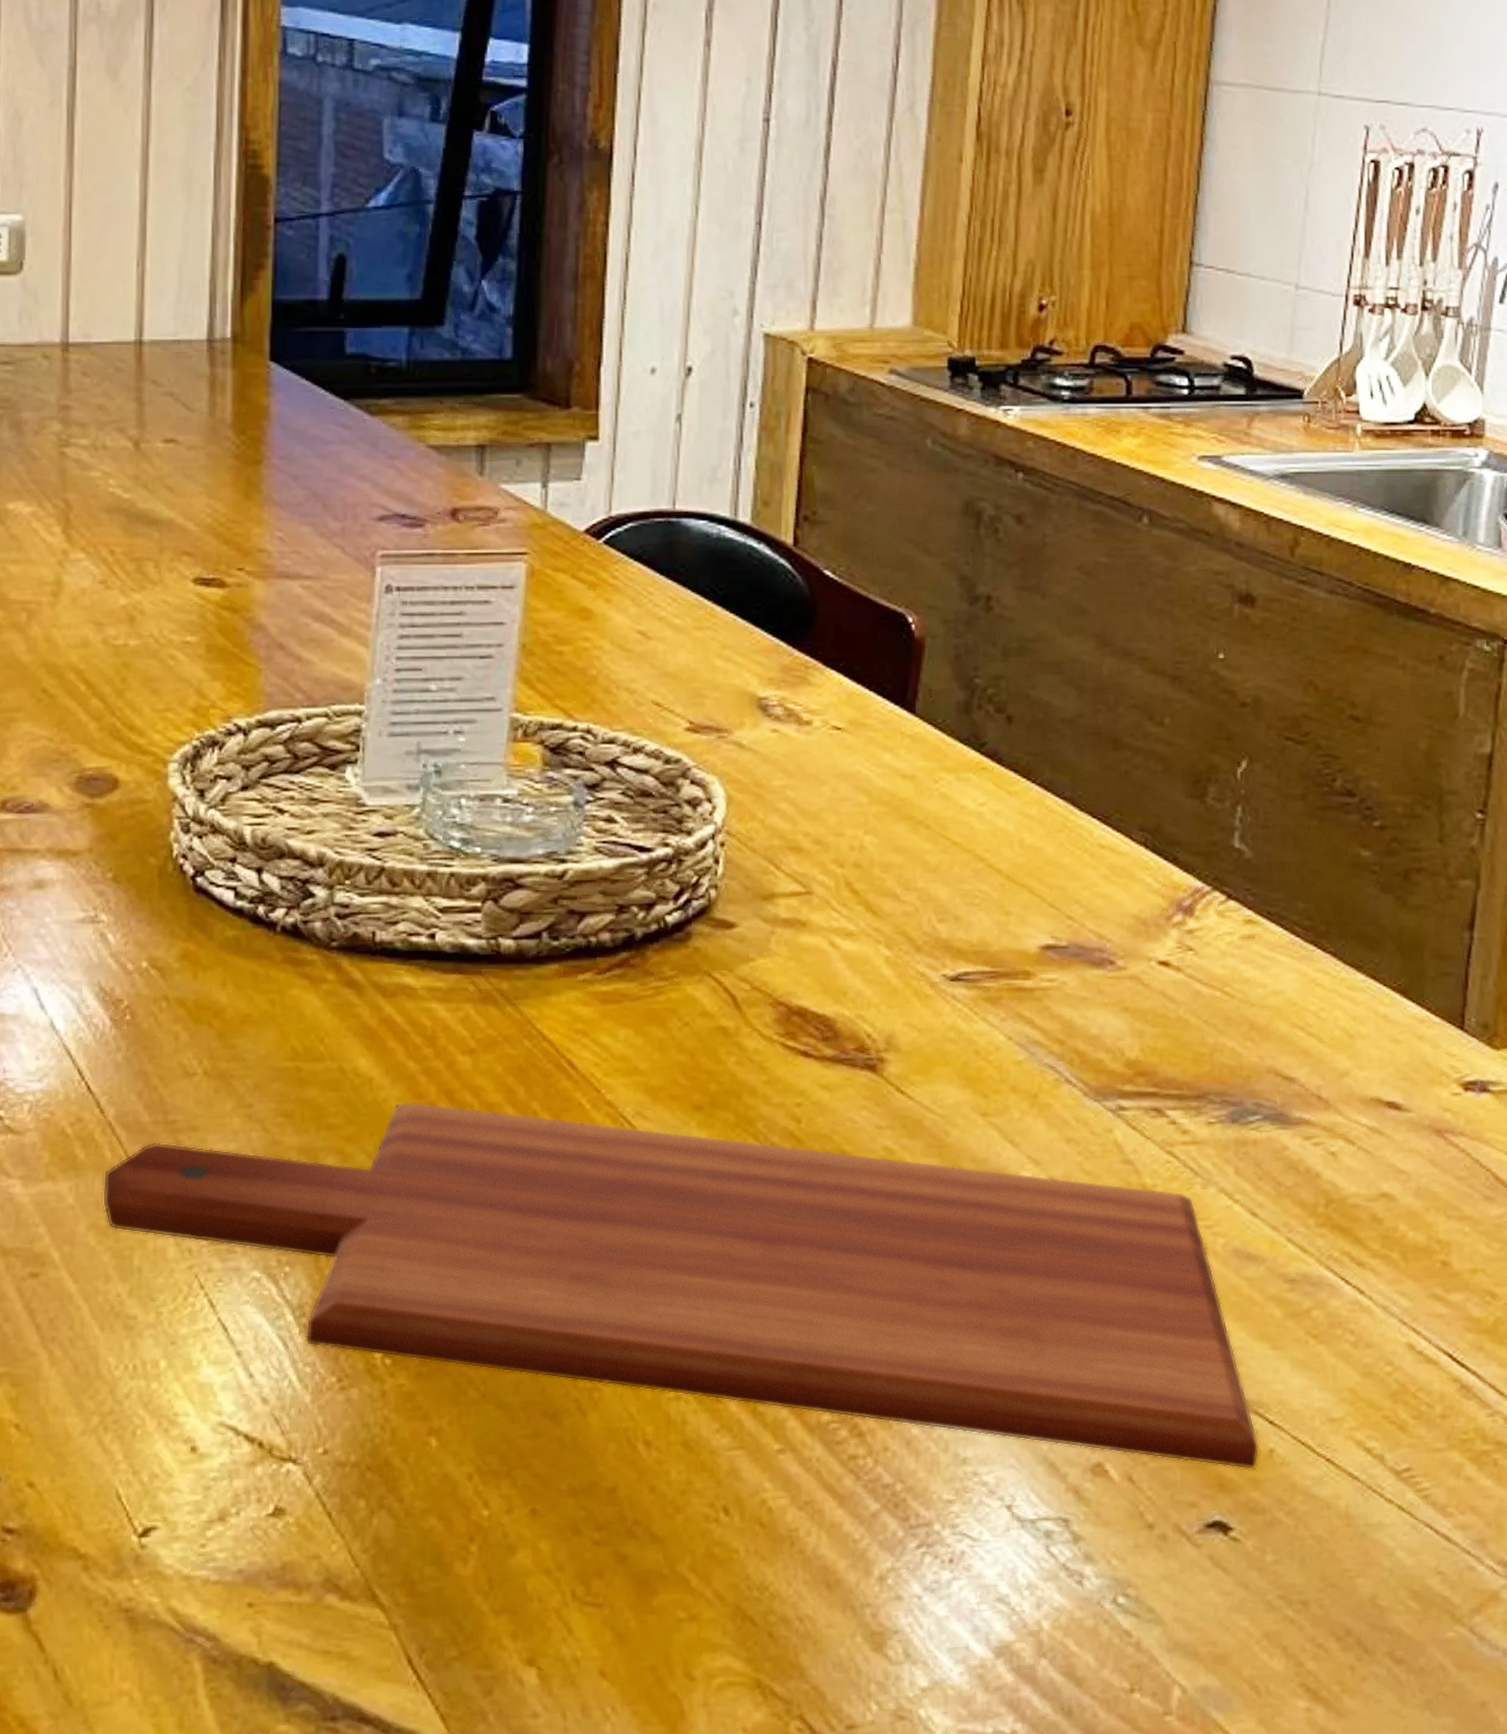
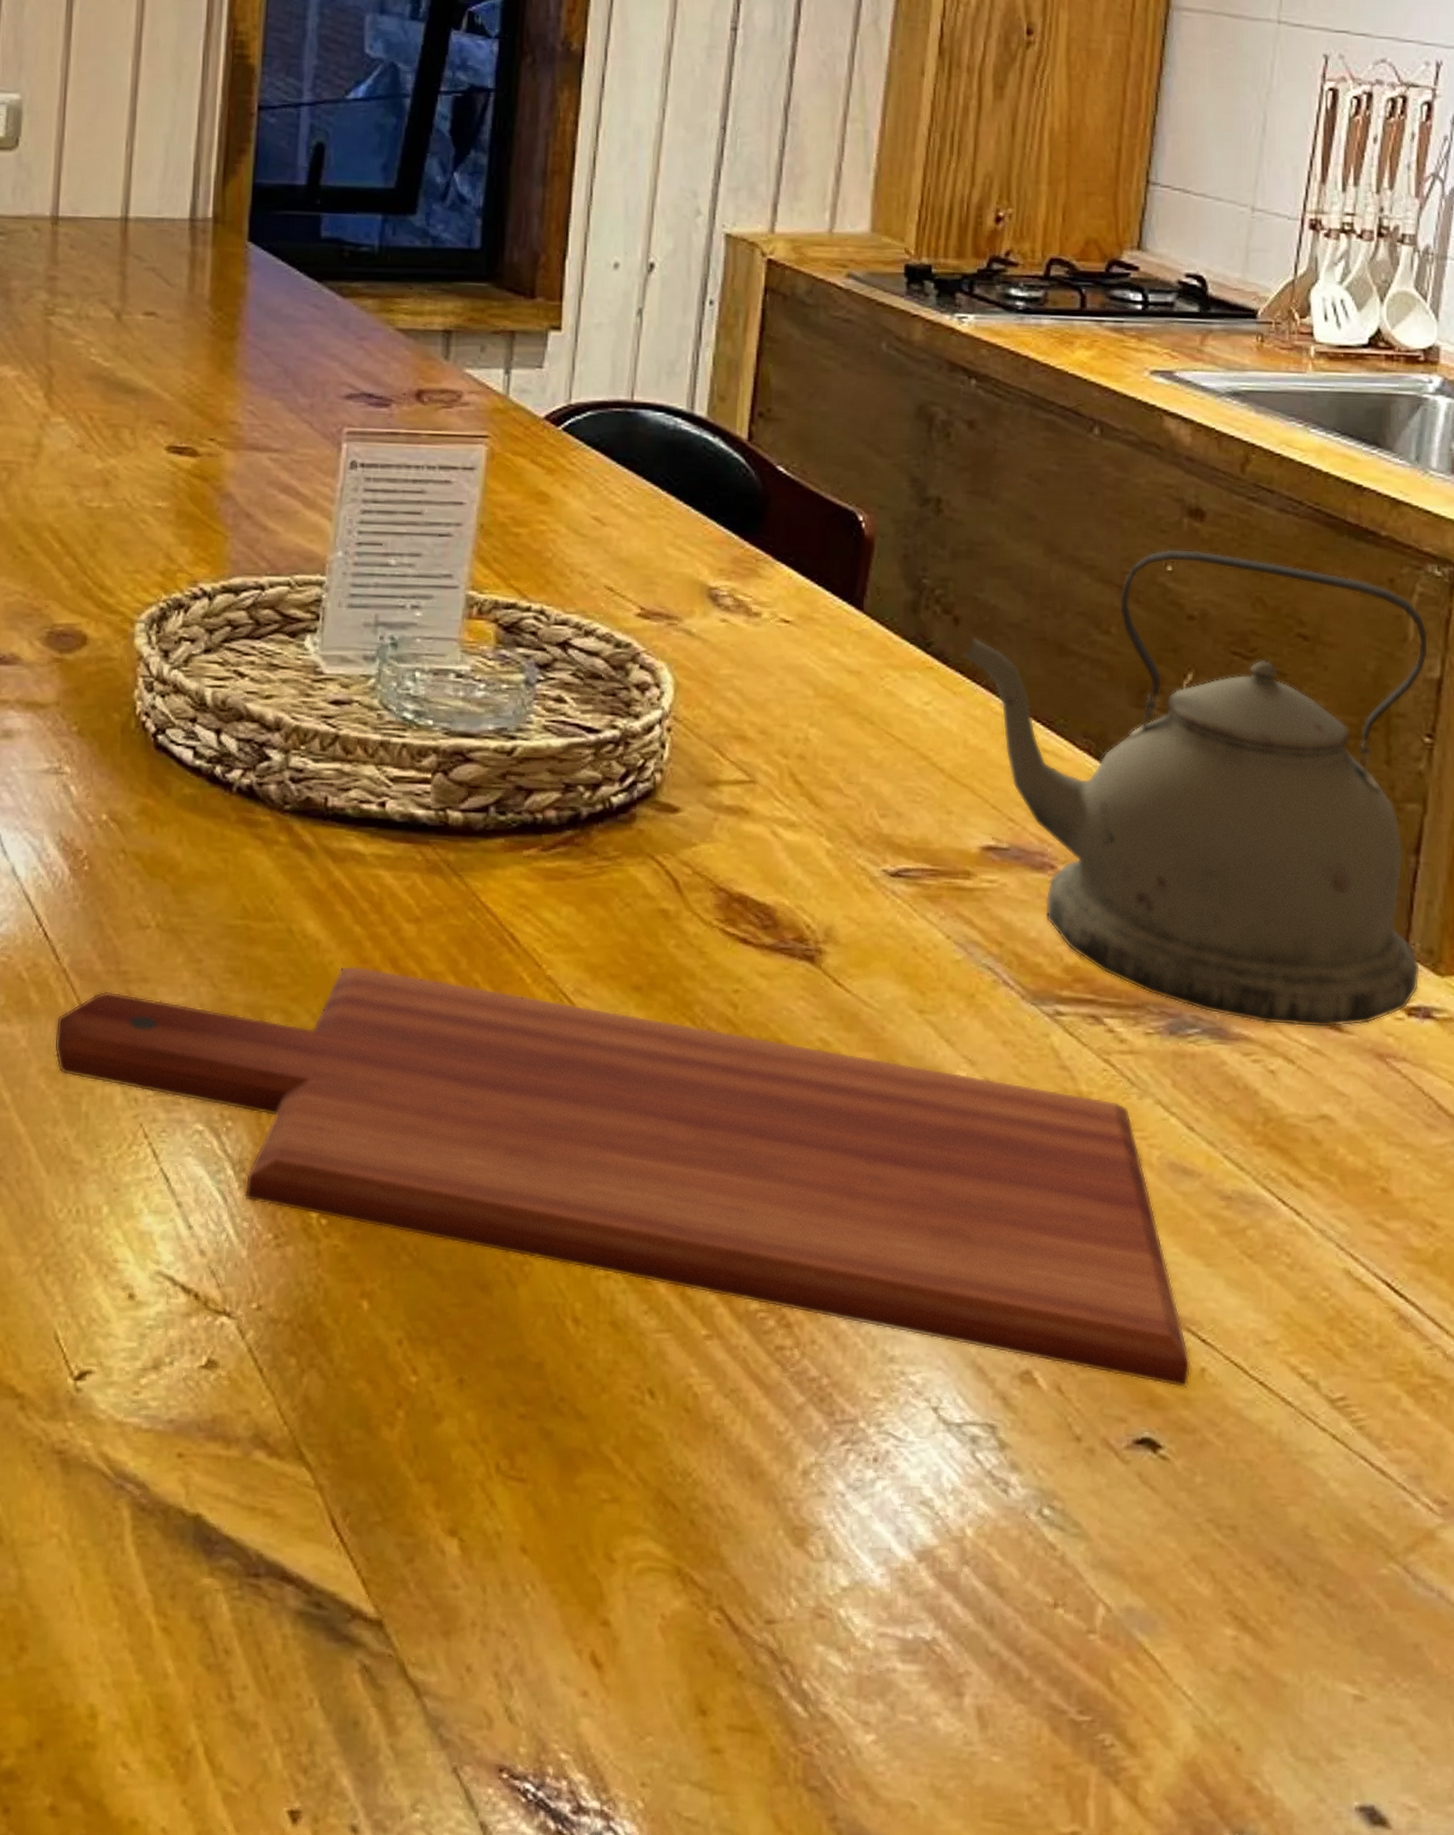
kettle: none [1018,635,1479,1108] -> present [964,548,1429,1028]

